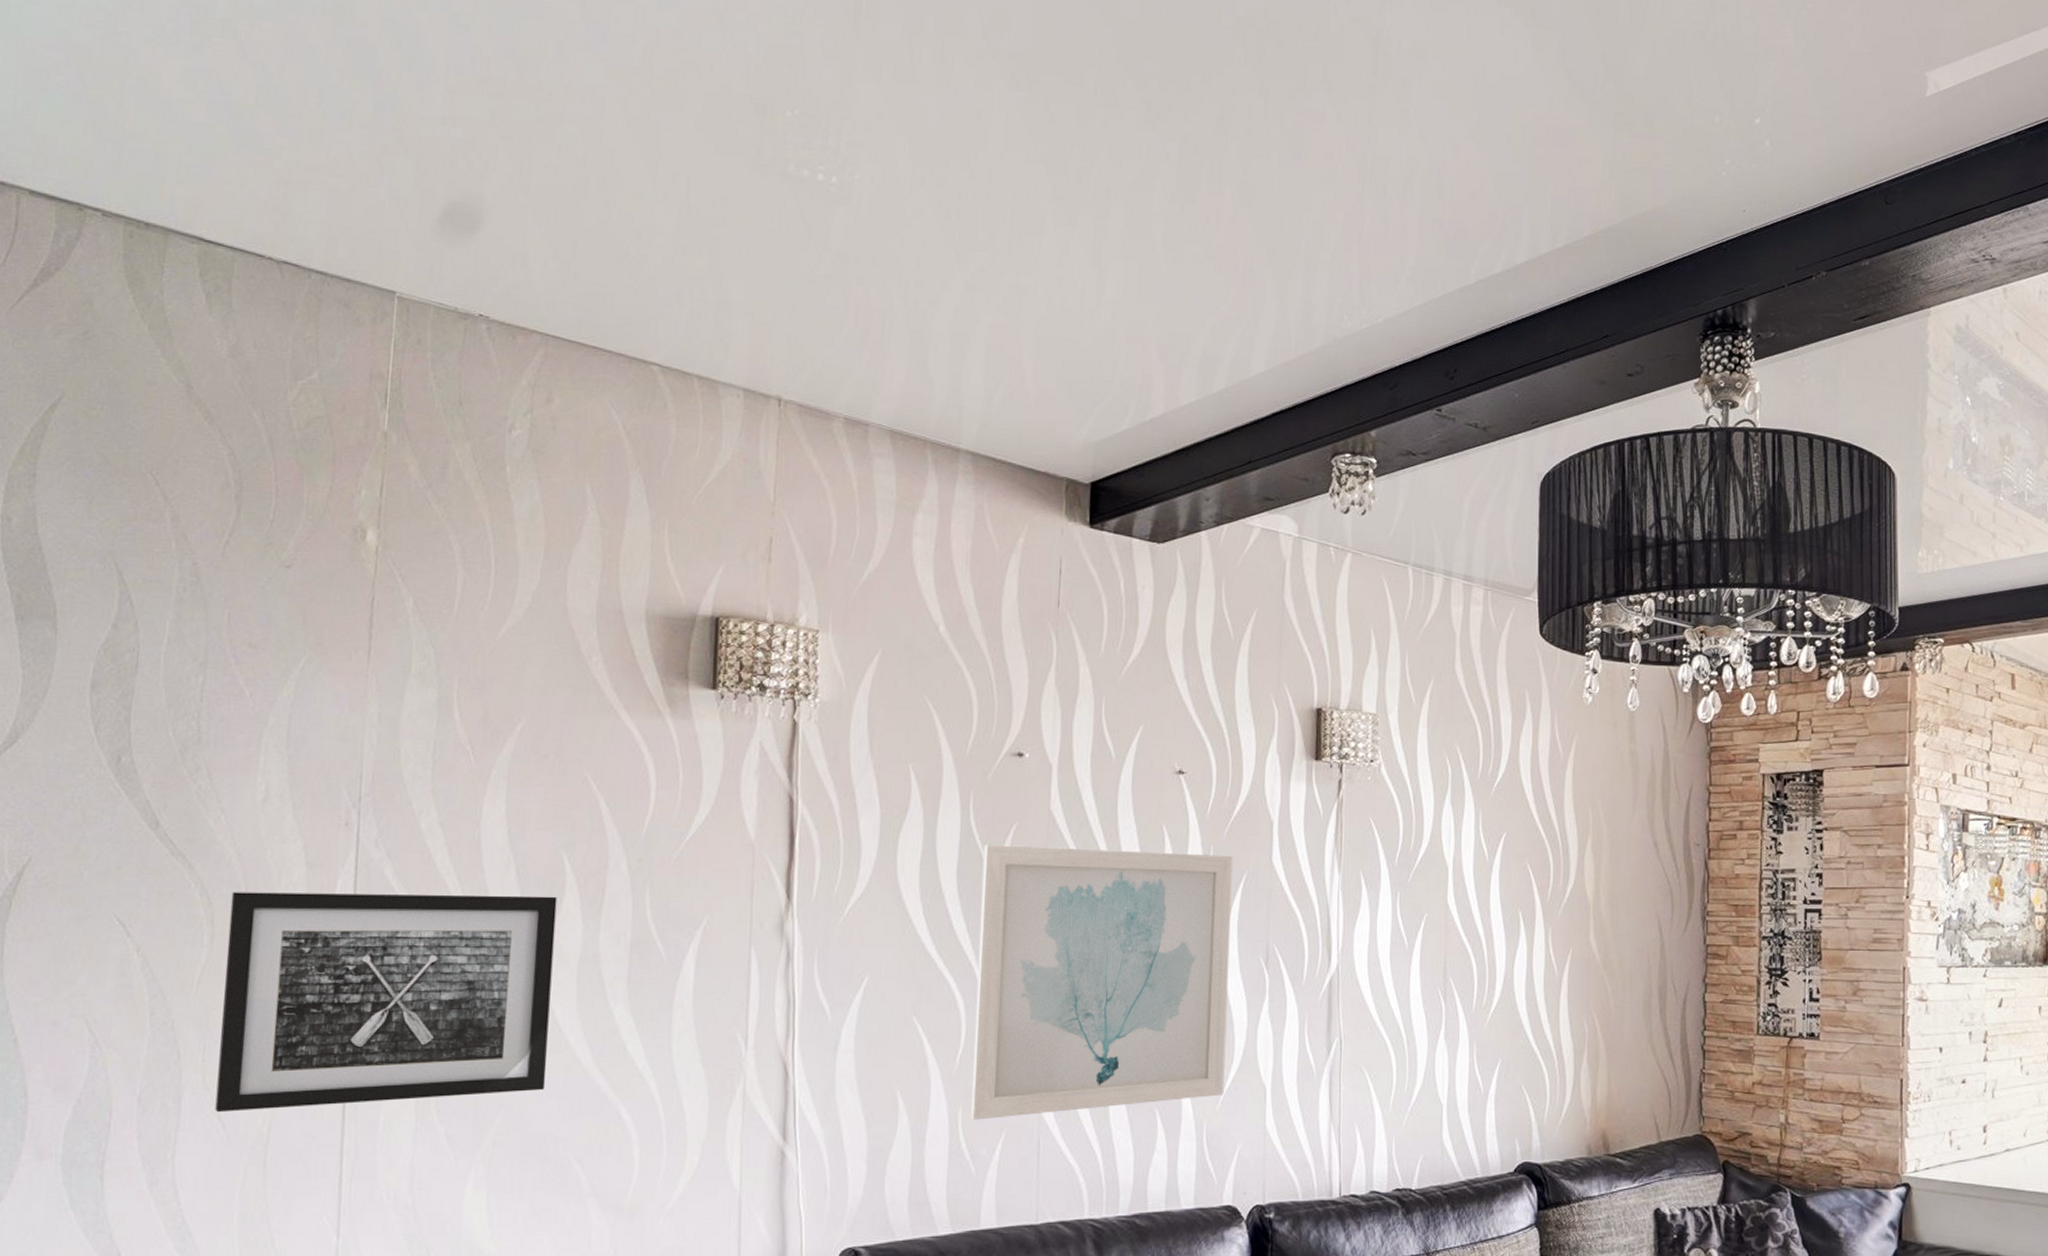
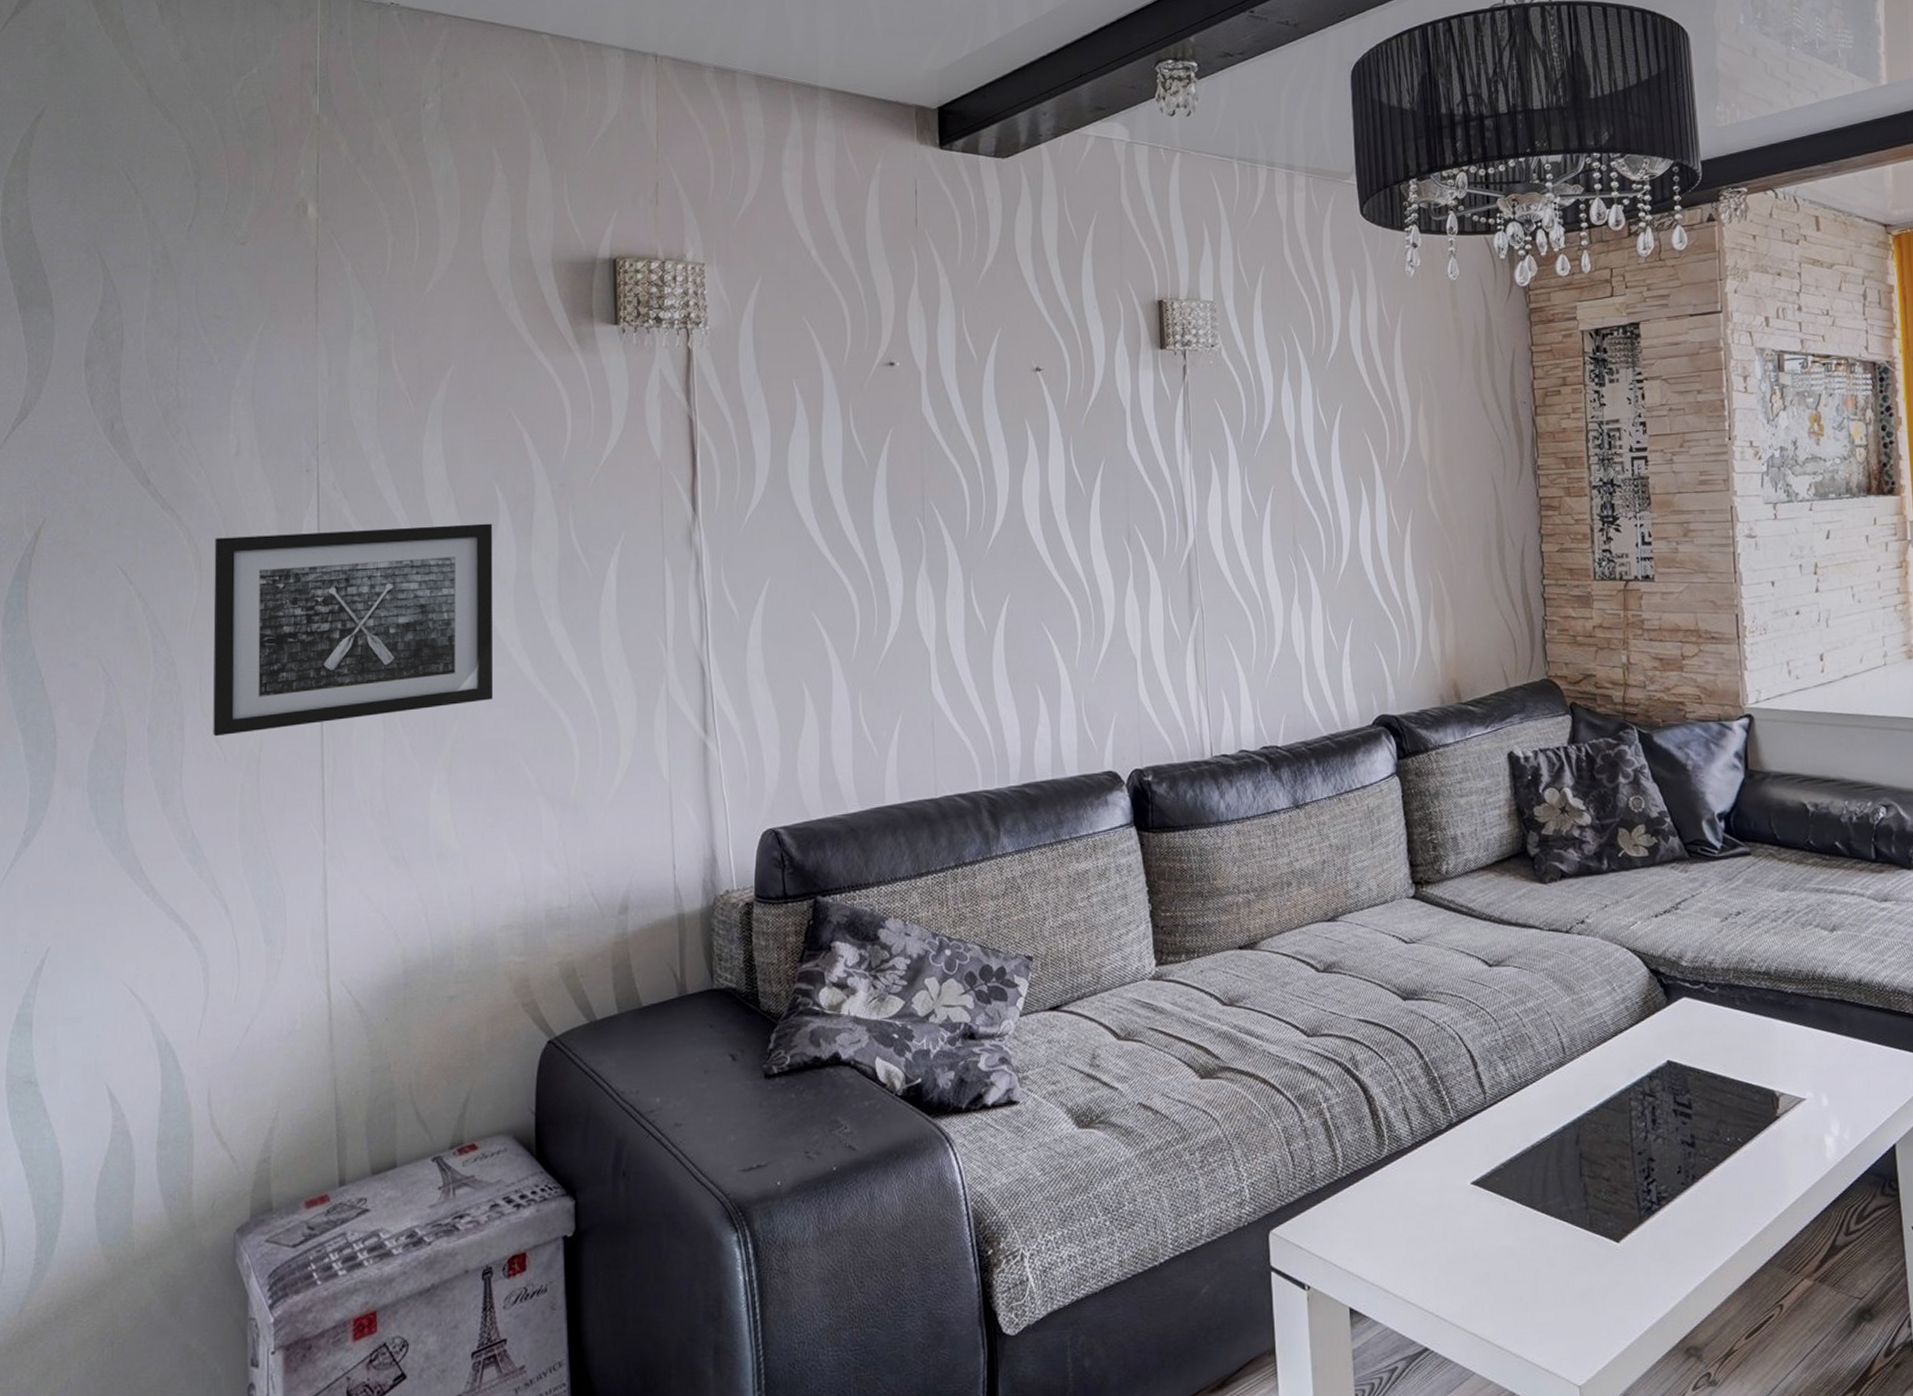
wall art: present [971,844,1233,1120] -> none [864,443,1098,705]

